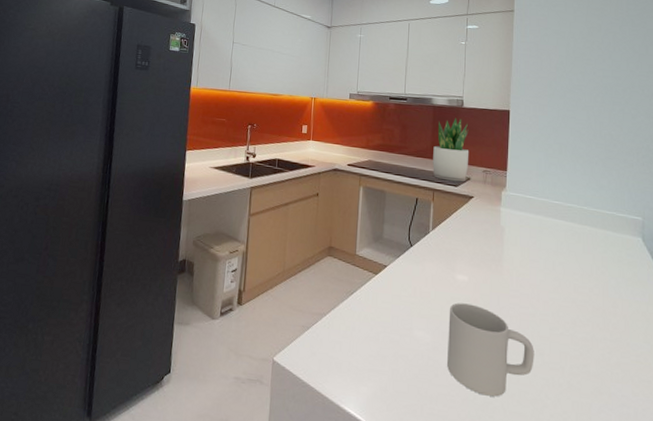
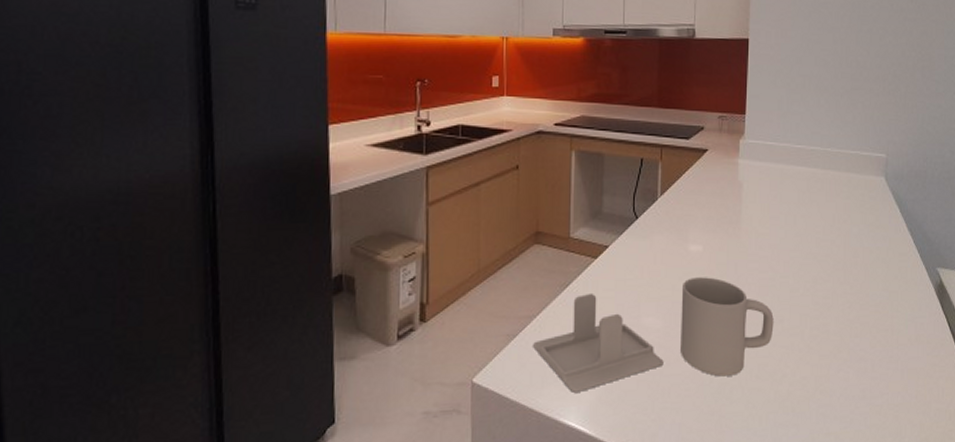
napkin holder: none [322,302,432,385] -> present [533,292,664,392]
planter: present [432,117,469,182] -> none [660,52,703,133]

